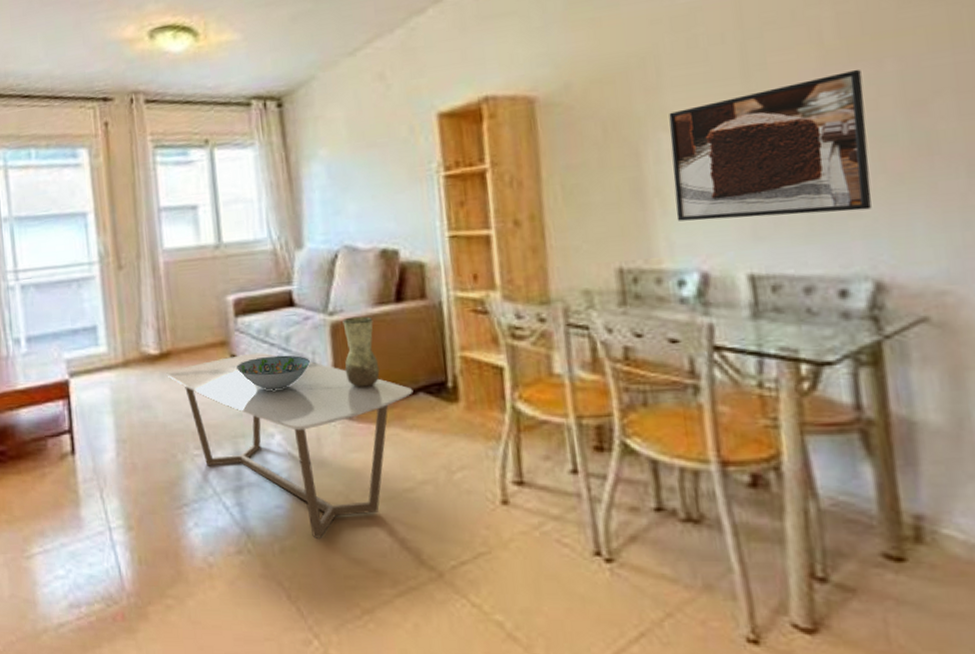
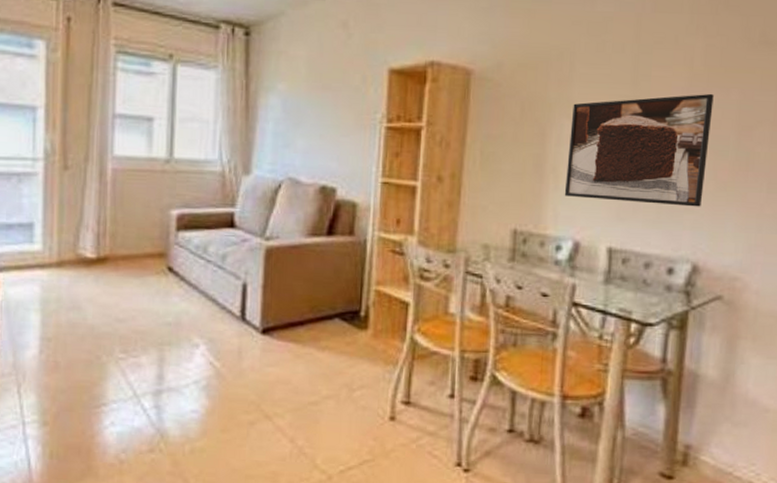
coffee table: present [166,352,413,538] -> none [101,267,330,442]
decorative bowl: present [235,355,311,390] -> none [170,271,243,304]
vase: present [342,316,380,387] -> none [272,244,305,309]

